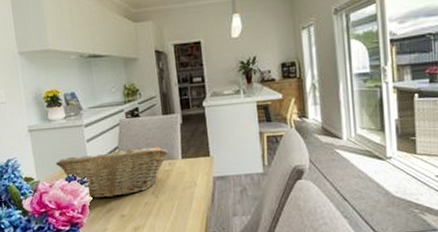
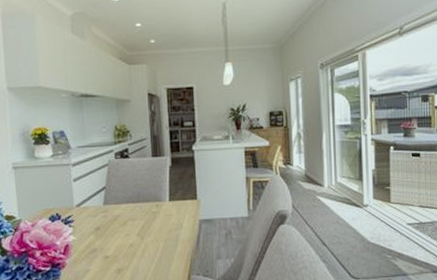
fruit basket: present [56,146,168,198] -> none [40,187,156,239]

